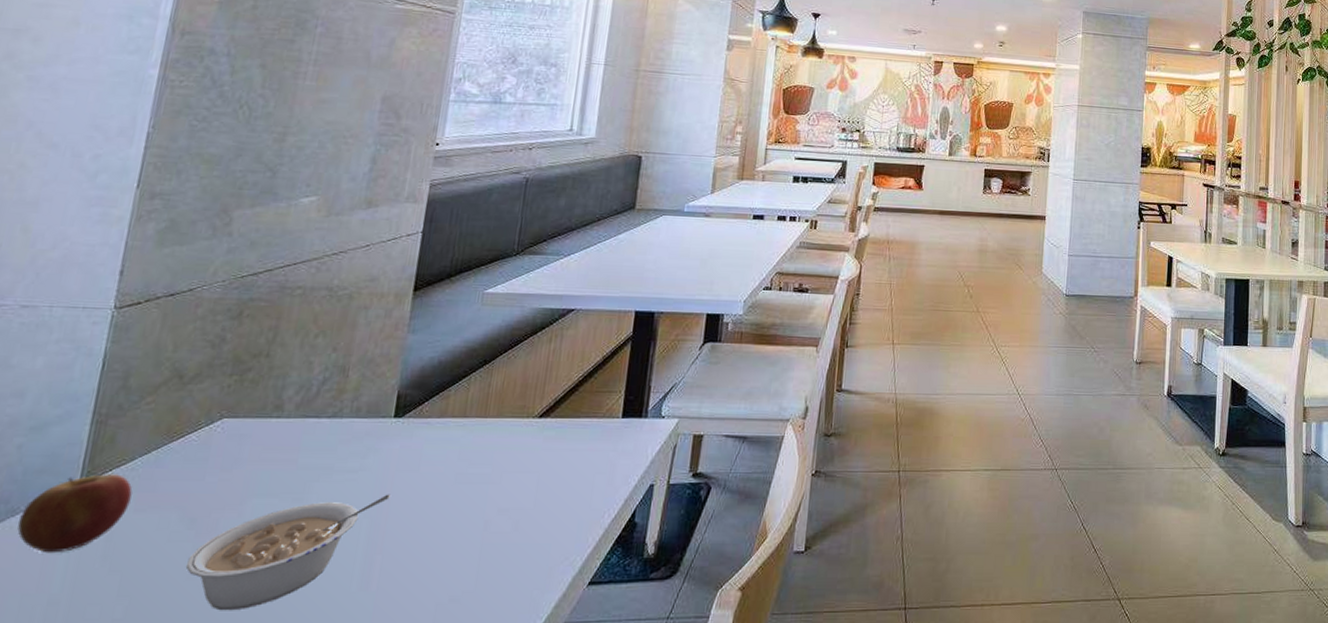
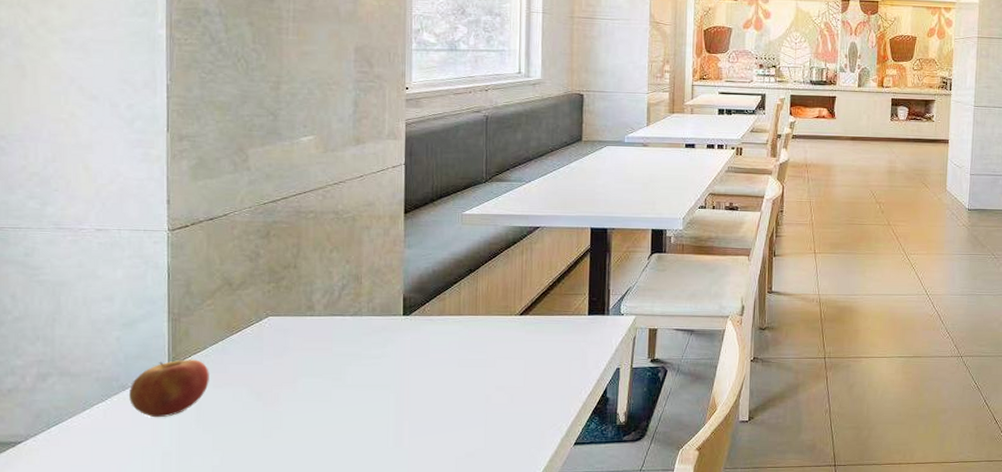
legume: present [185,494,391,611] -> none [260,375,410,461]

